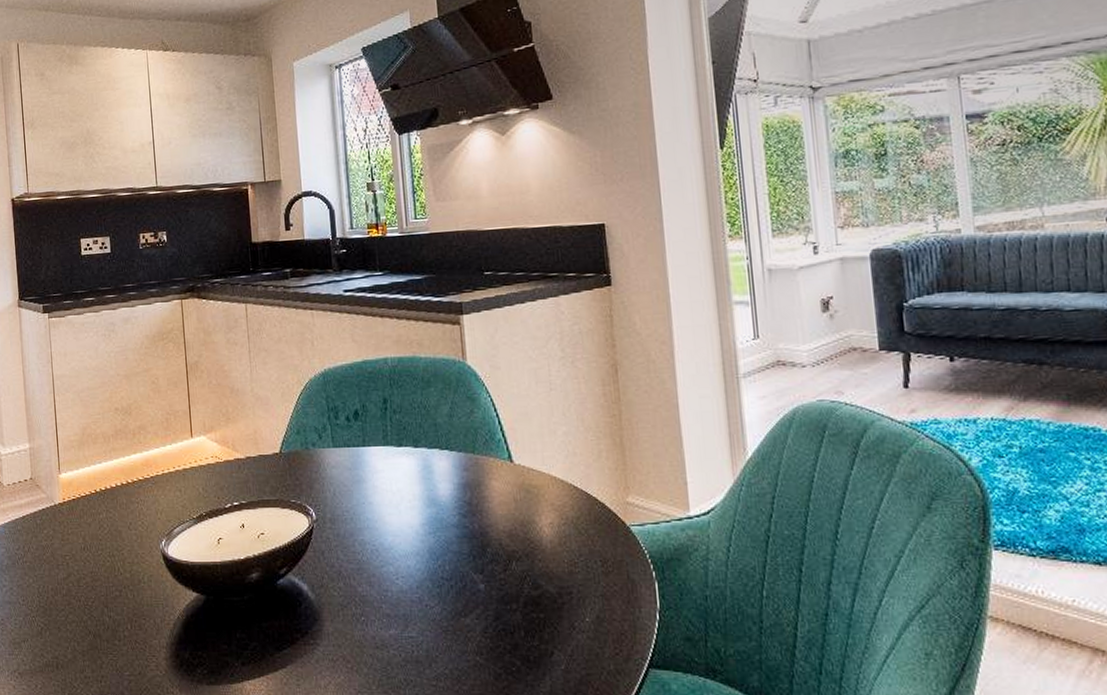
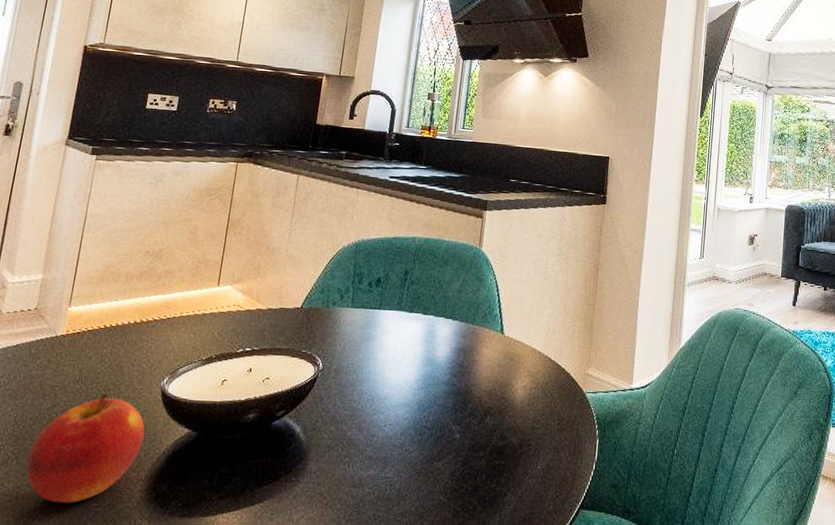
apple: none [58,560,157,672] -> present [26,393,145,503]

